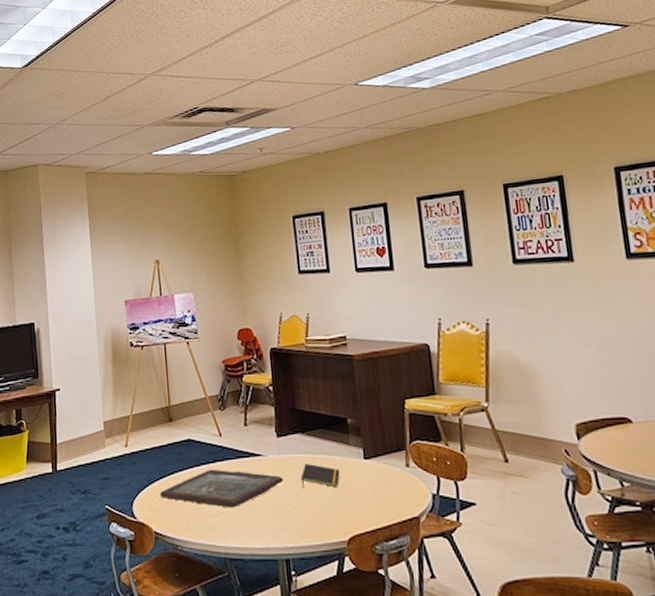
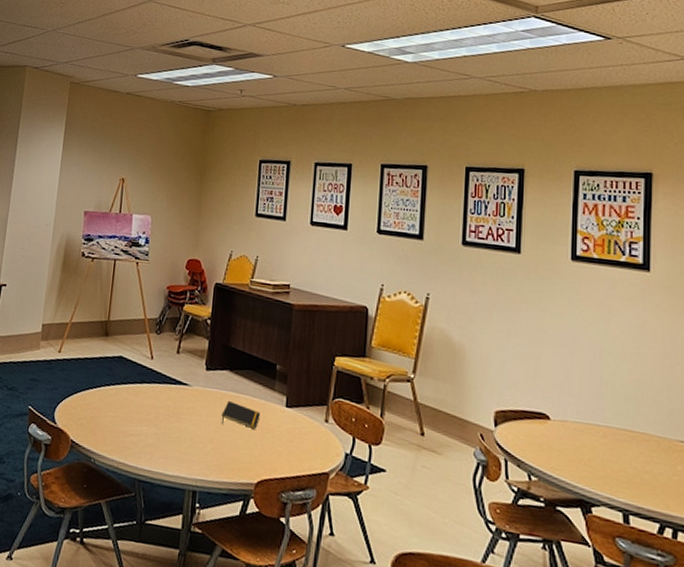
board game: present [159,469,284,508] -> none [82,389,205,432]

